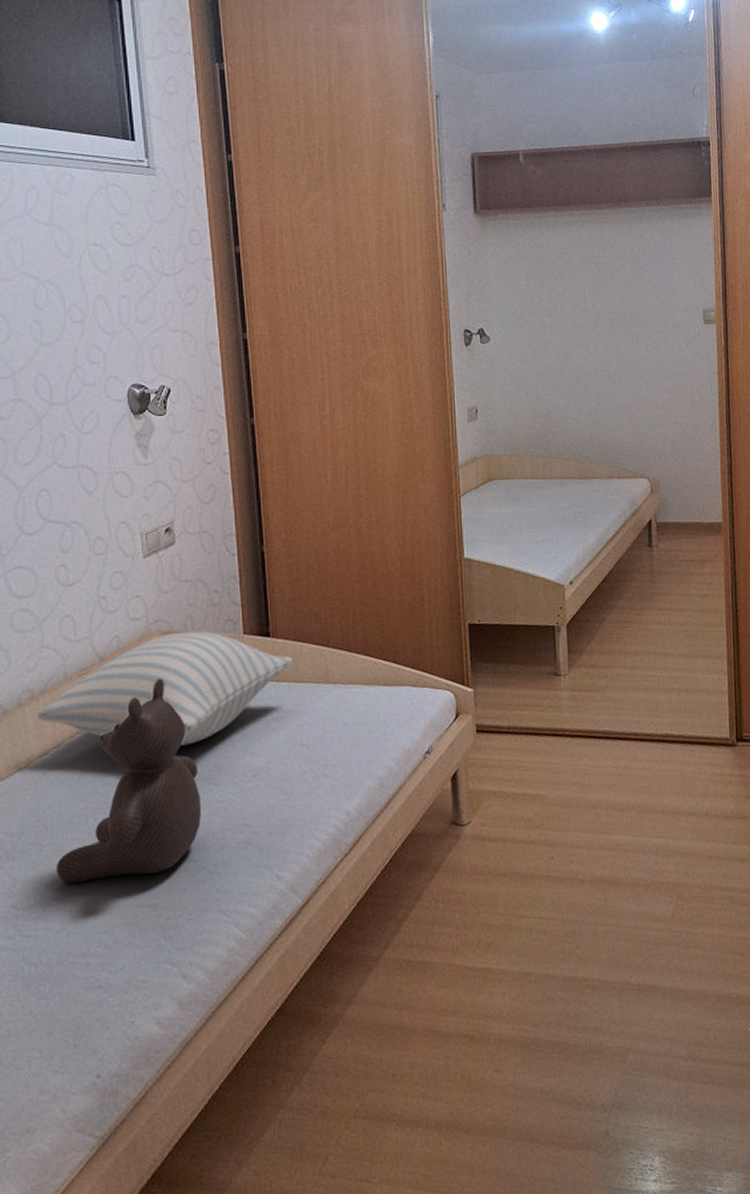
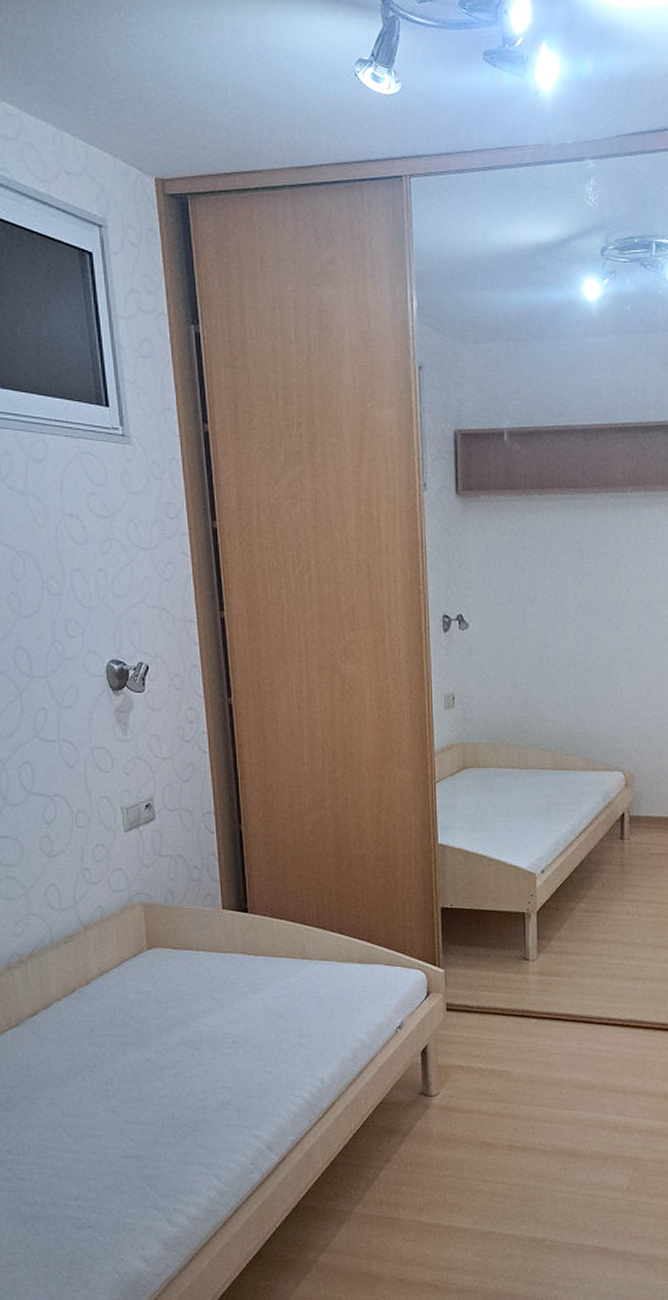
pillow: present [37,631,294,746] -> none [26,904,271,1012]
teddy bear: present [56,678,202,884] -> none [48,948,184,1134]

